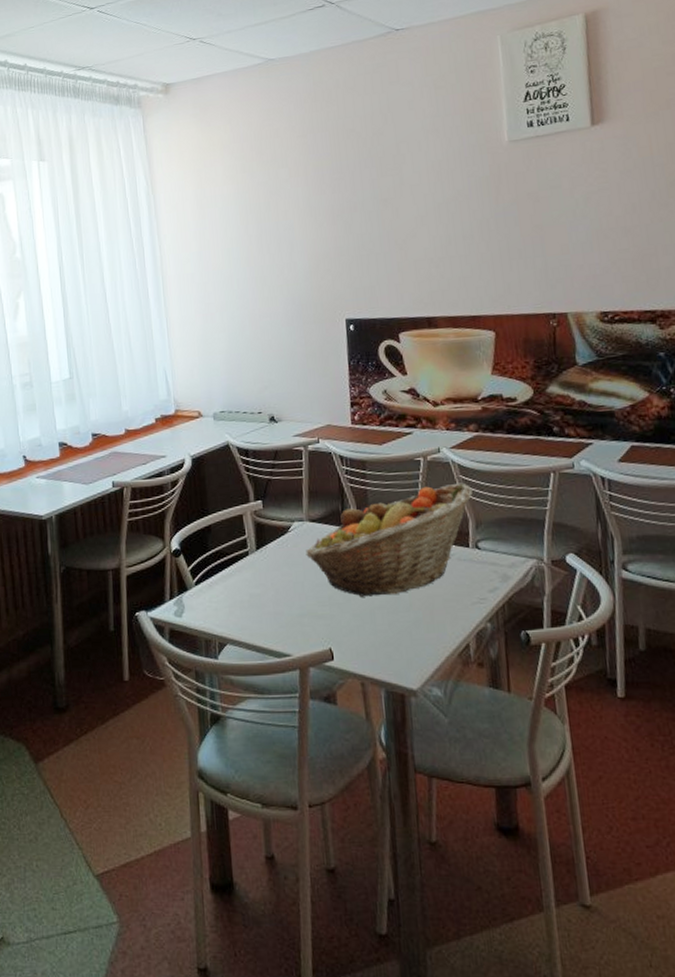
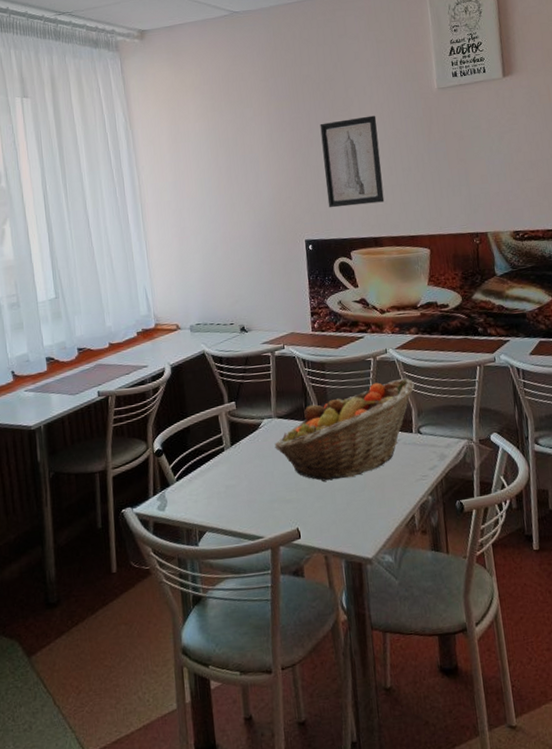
wall art: none [365,174,441,283] -> present [320,115,385,208]

